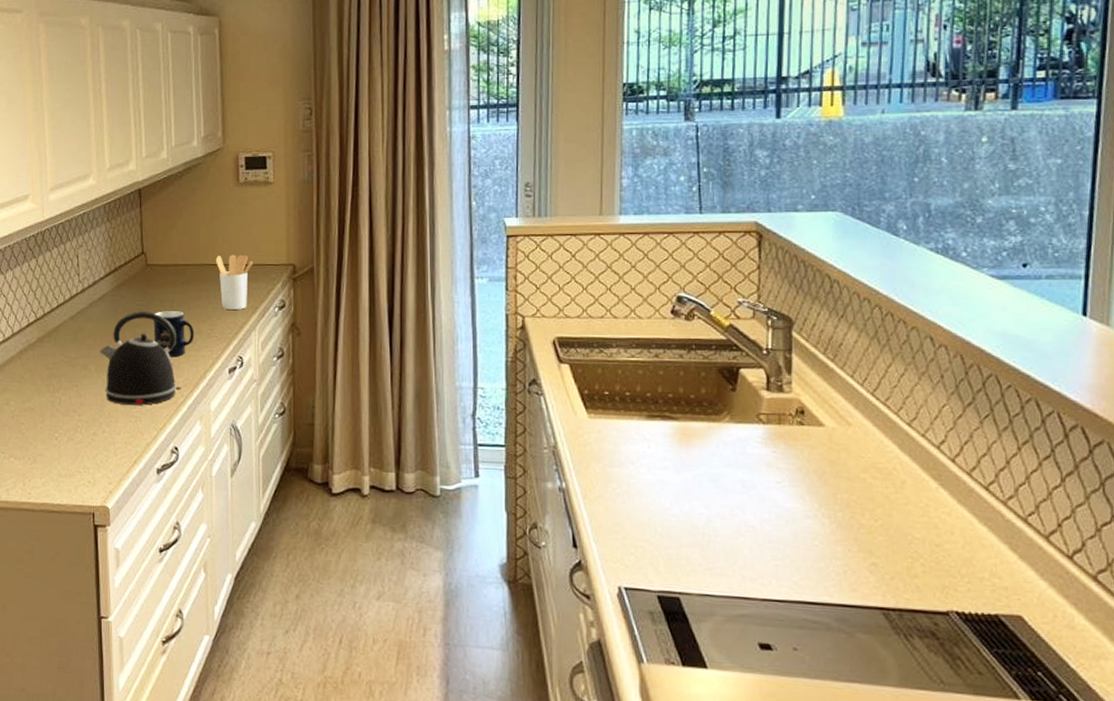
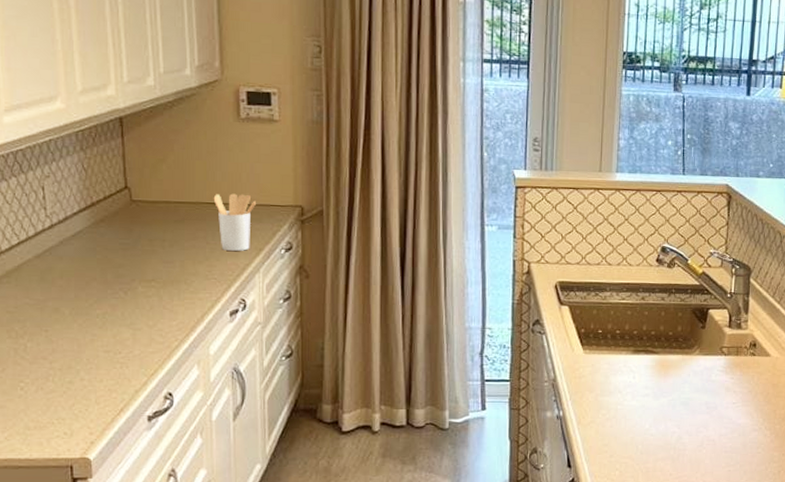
kettle: present [99,312,182,405] -> none [74,251,176,350]
mug: present [153,311,195,357] -> none [141,251,190,300]

